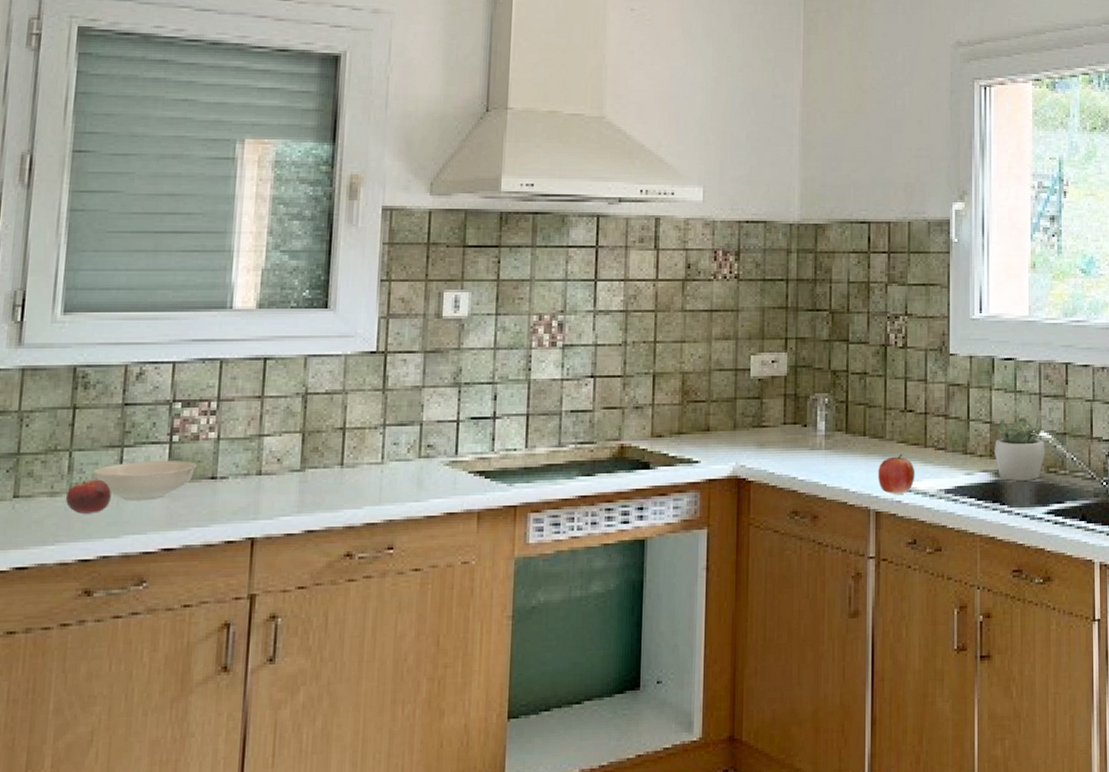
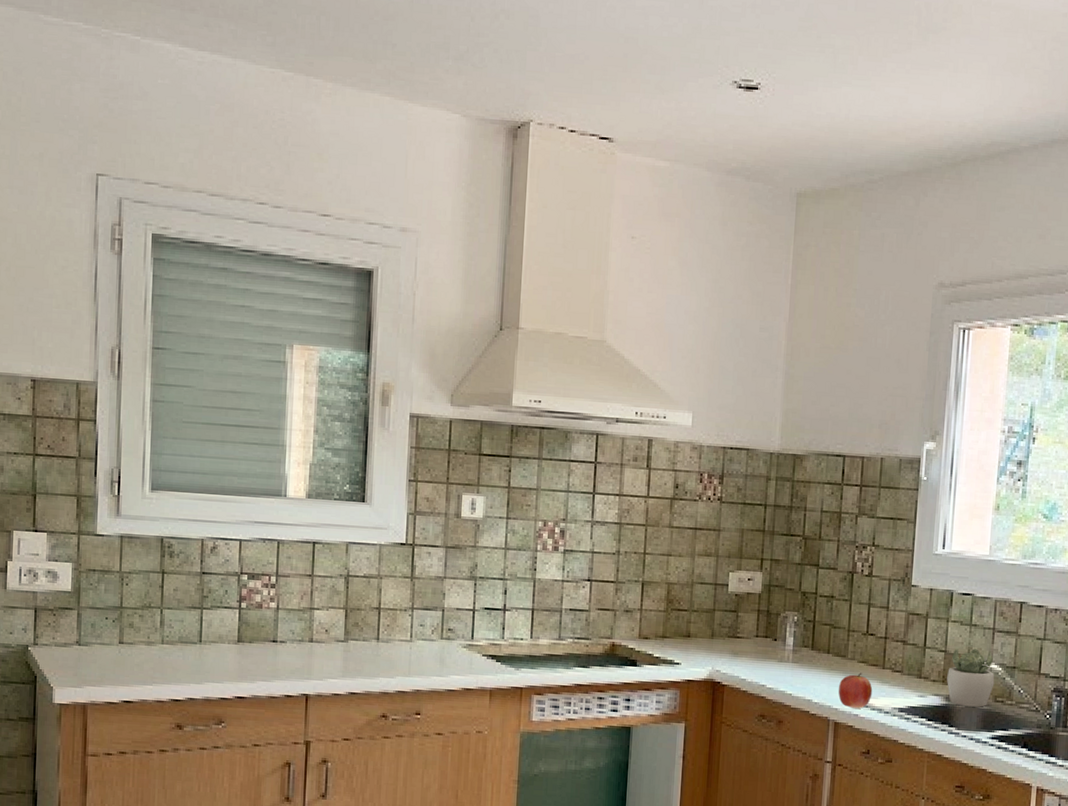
fruit: present [65,479,111,514] -> none [159,634,195,662]
bowl: present [92,461,198,501] -> none [179,622,262,656]

